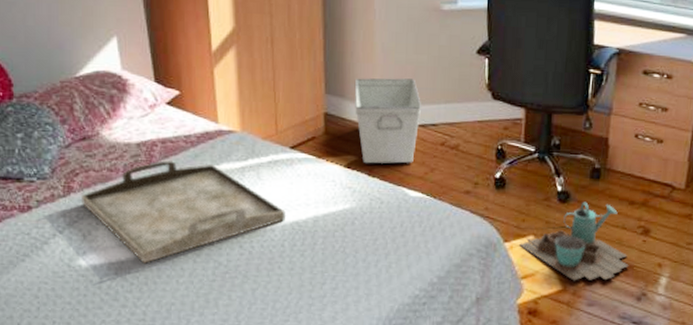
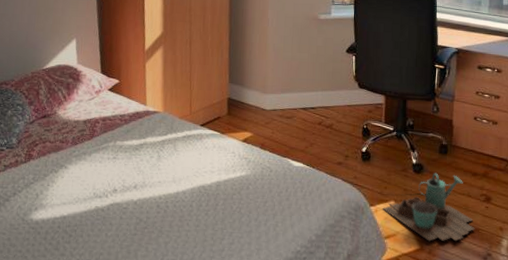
serving tray: present [82,159,287,263] -> none [38,134,196,219]
storage bin: present [354,78,422,164] -> none [251,71,304,139]

